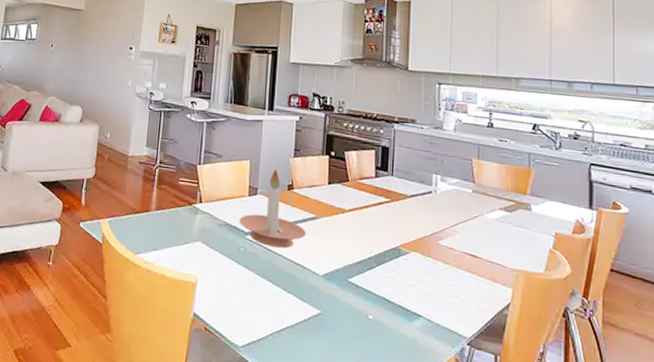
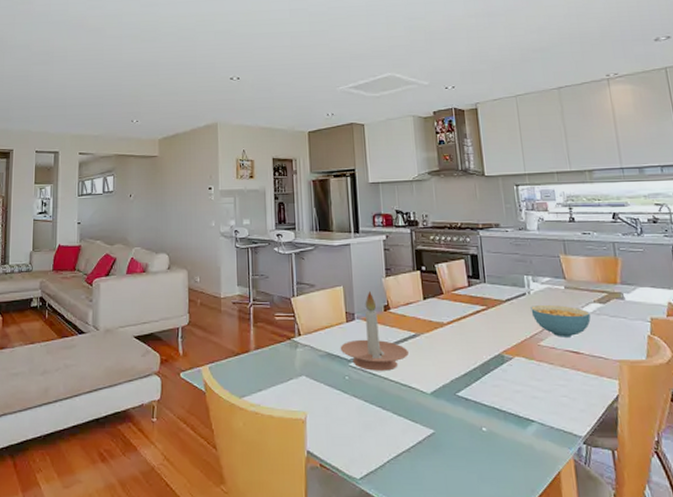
cereal bowl: none [435,204,494,241] -> present [531,304,591,337]

